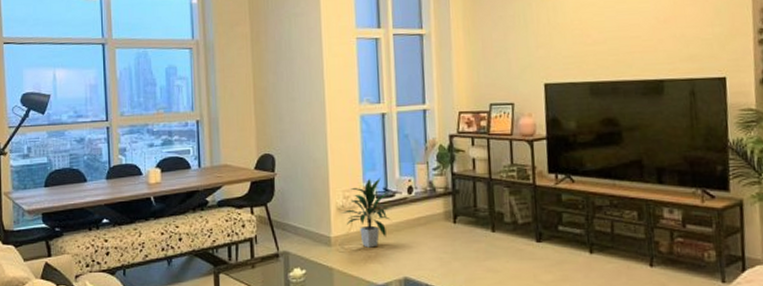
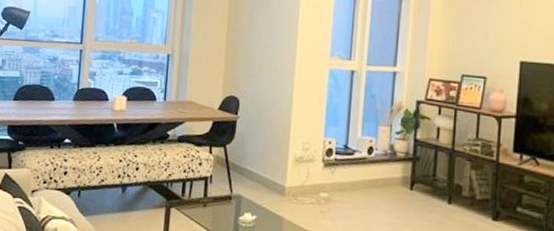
indoor plant: present [341,177,392,248] -> none [298,134,350,203]

